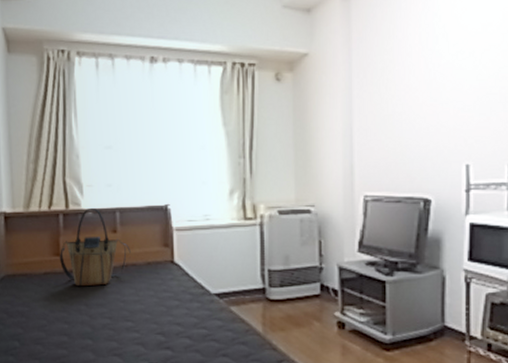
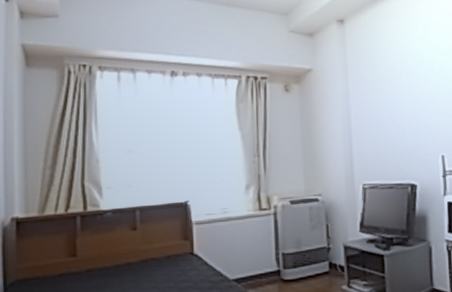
tote bag: present [60,209,131,287] -> none [76,209,151,285]

